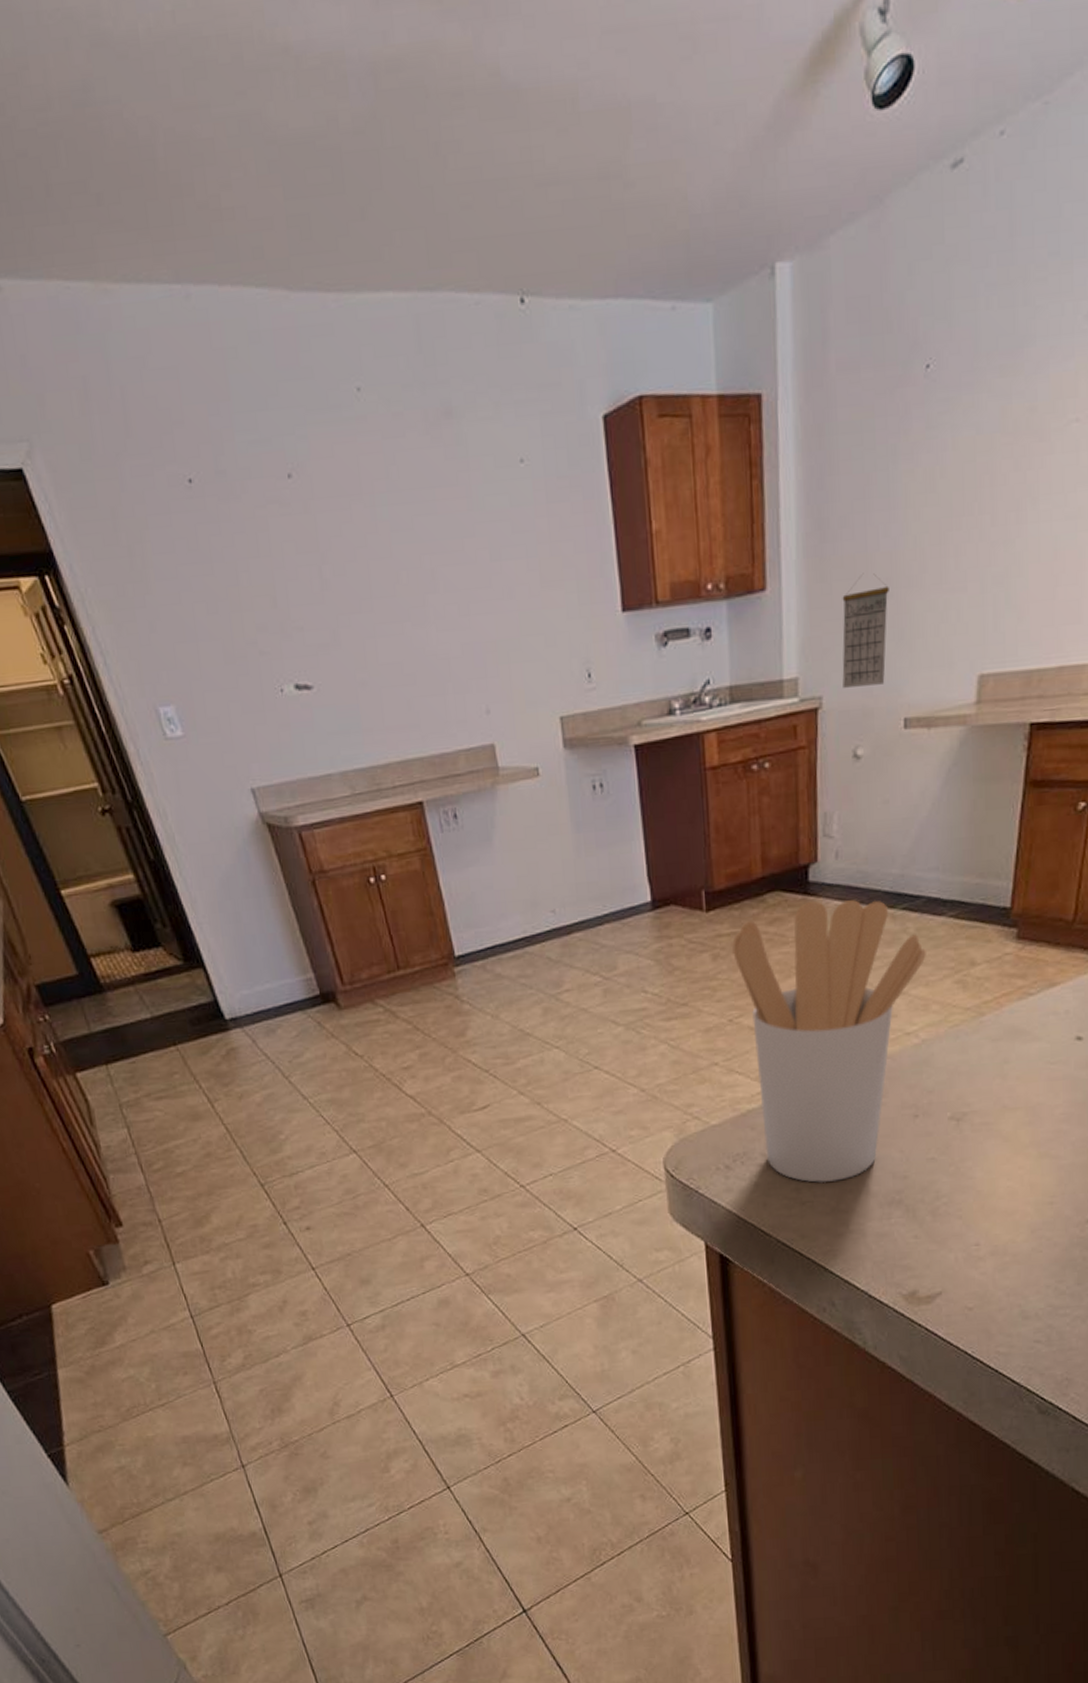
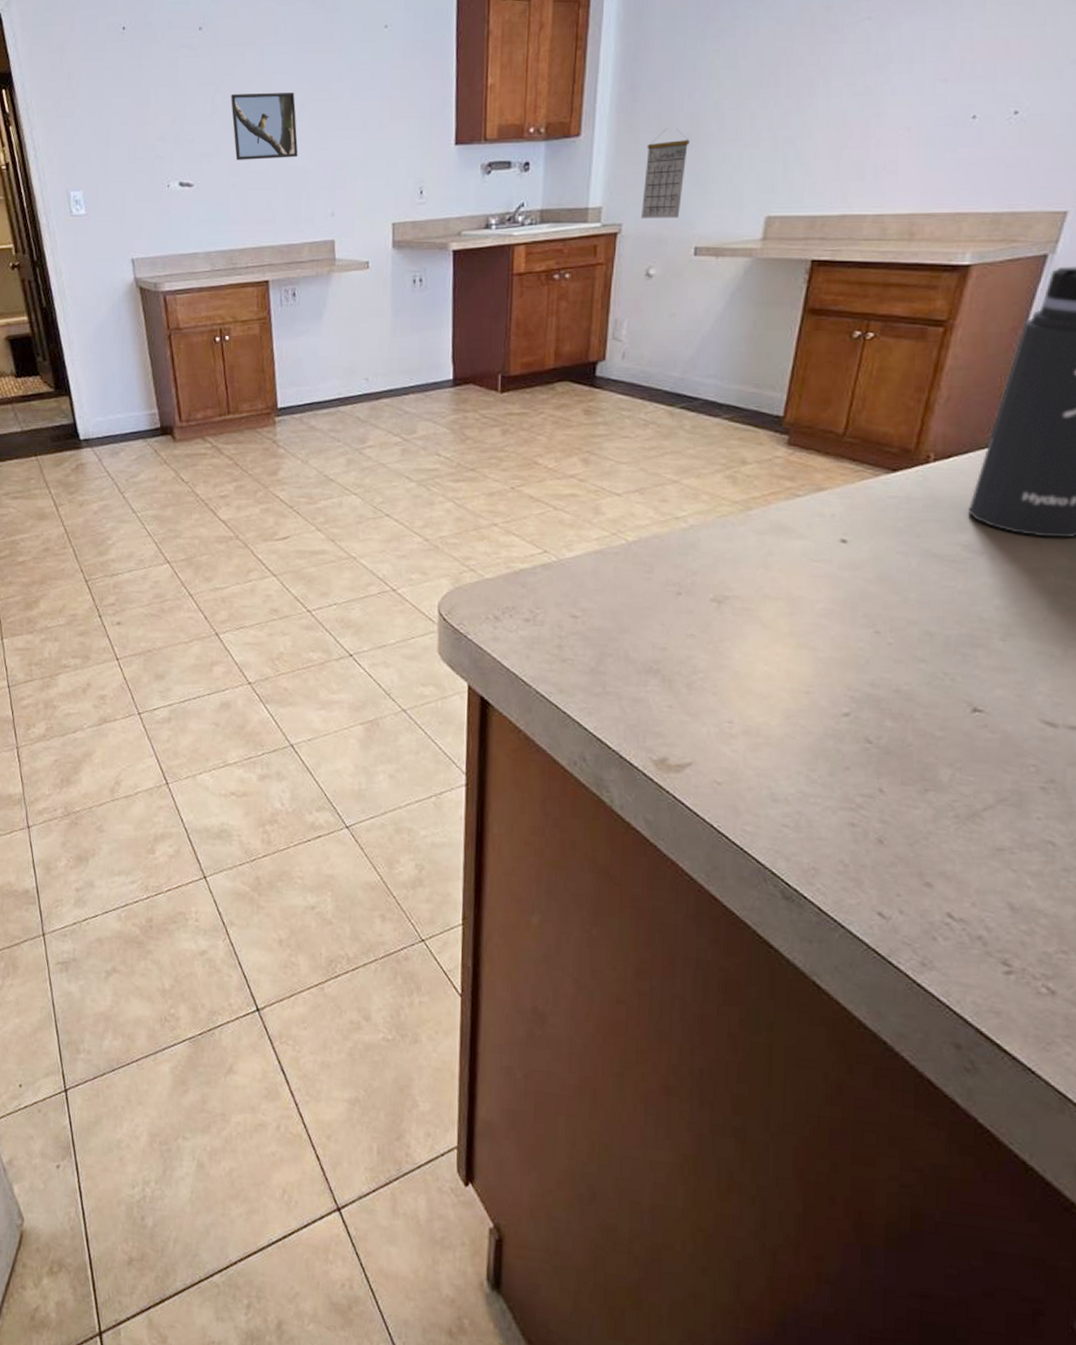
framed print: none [342,556,436,651] -> present [231,92,298,160]
utensil holder: present [732,900,928,1184] -> none [521,392,701,645]

